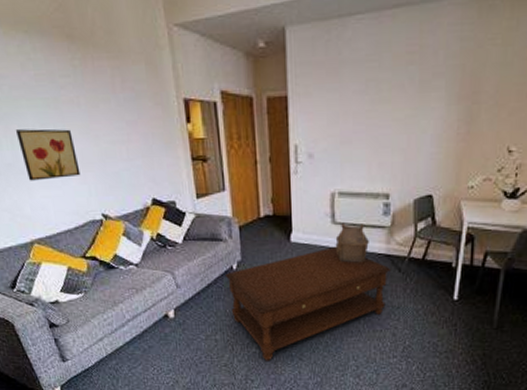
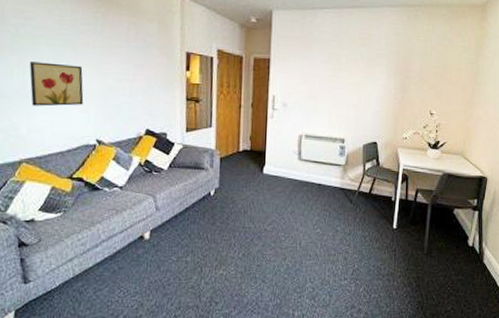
coffee table: present [224,246,392,361] -> none [202,179,345,283]
hut: present [335,223,369,263] -> none [300,160,327,194]

